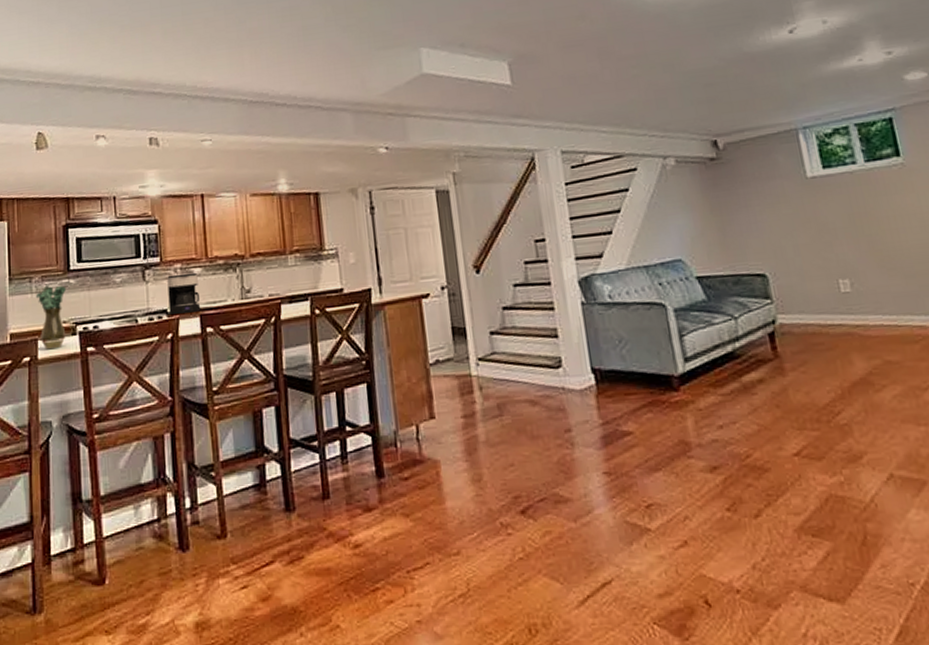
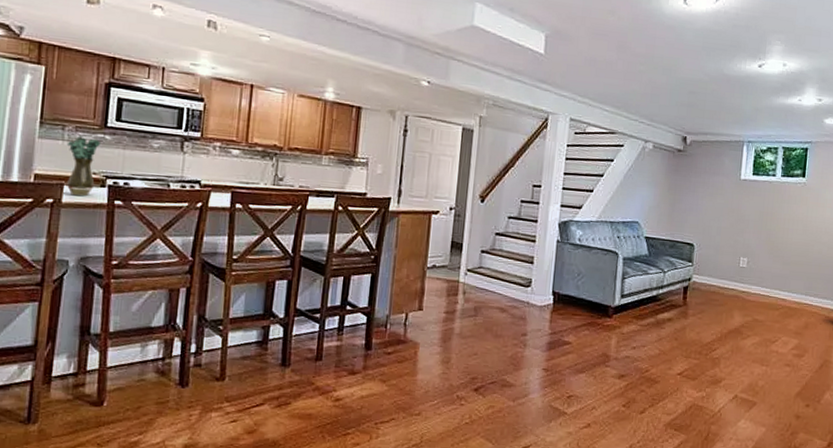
coffee maker: present [155,272,214,315] -> none [189,151,246,189]

